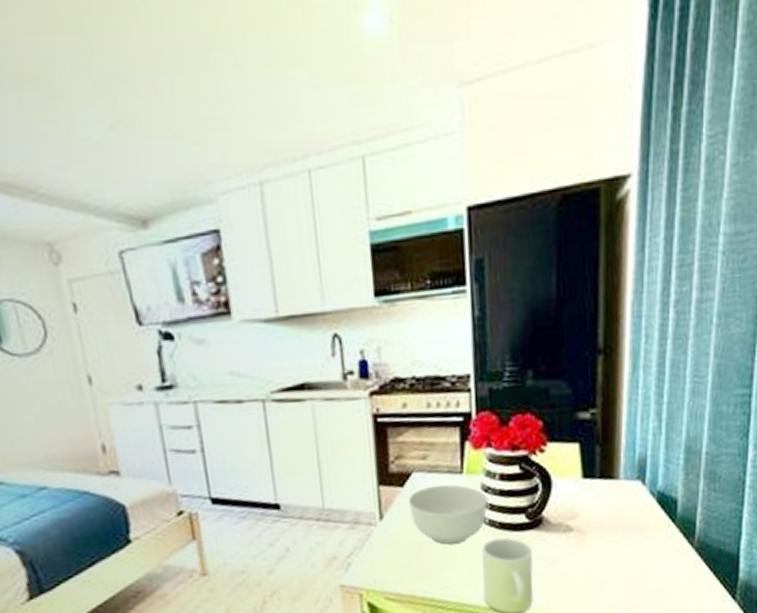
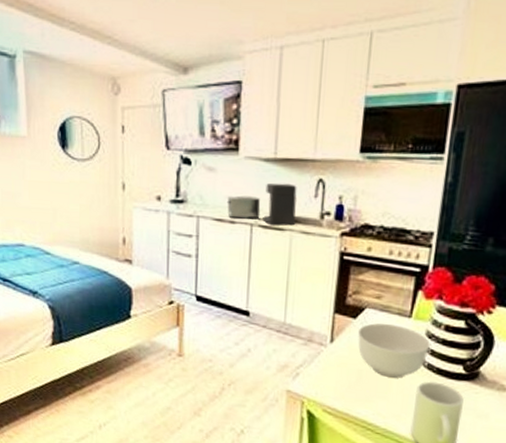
toaster: none [227,366,272,398] -> present [227,195,261,220]
coffee maker: none [272,344,316,398] -> present [263,183,297,226]

